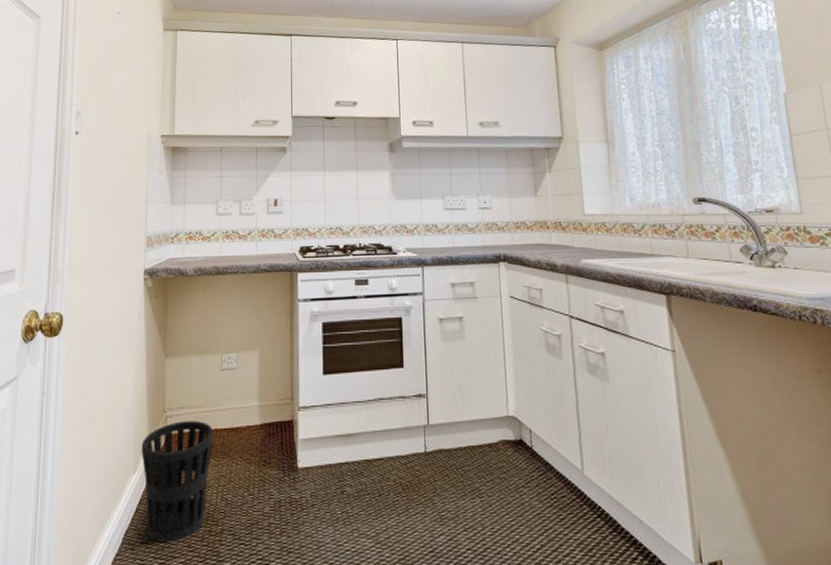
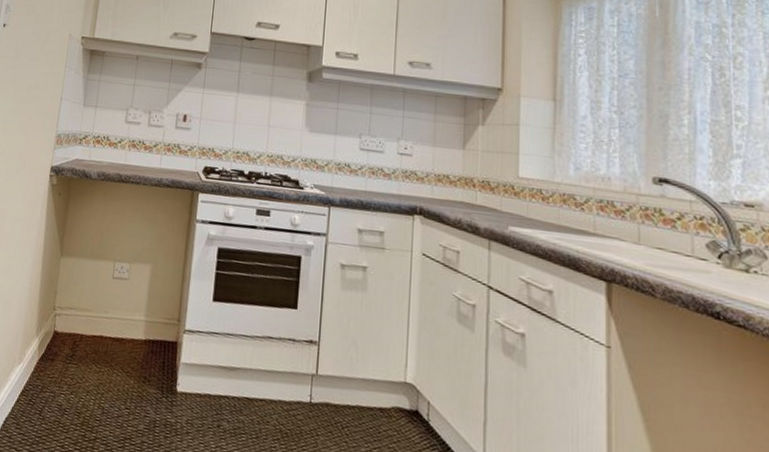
wastebasket: present [141,420,214,543] -> none [24,321,99,439]

